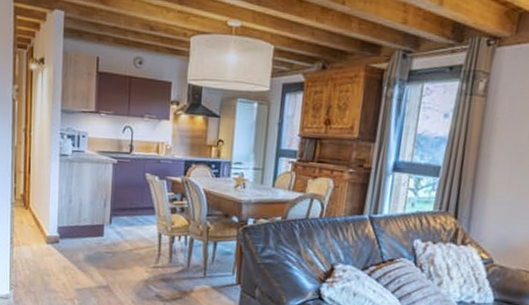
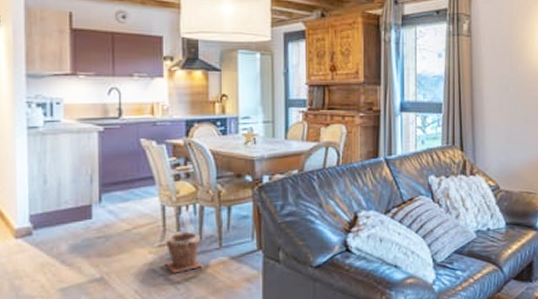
plant pot: none [158,257,188,293] -> present [165,231,203,274]

